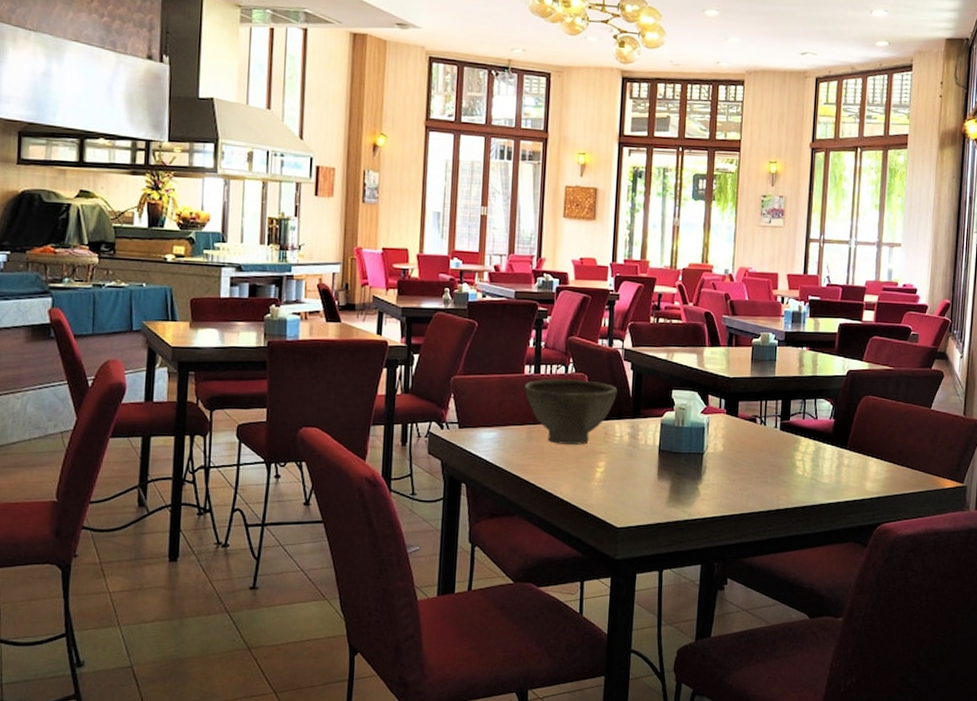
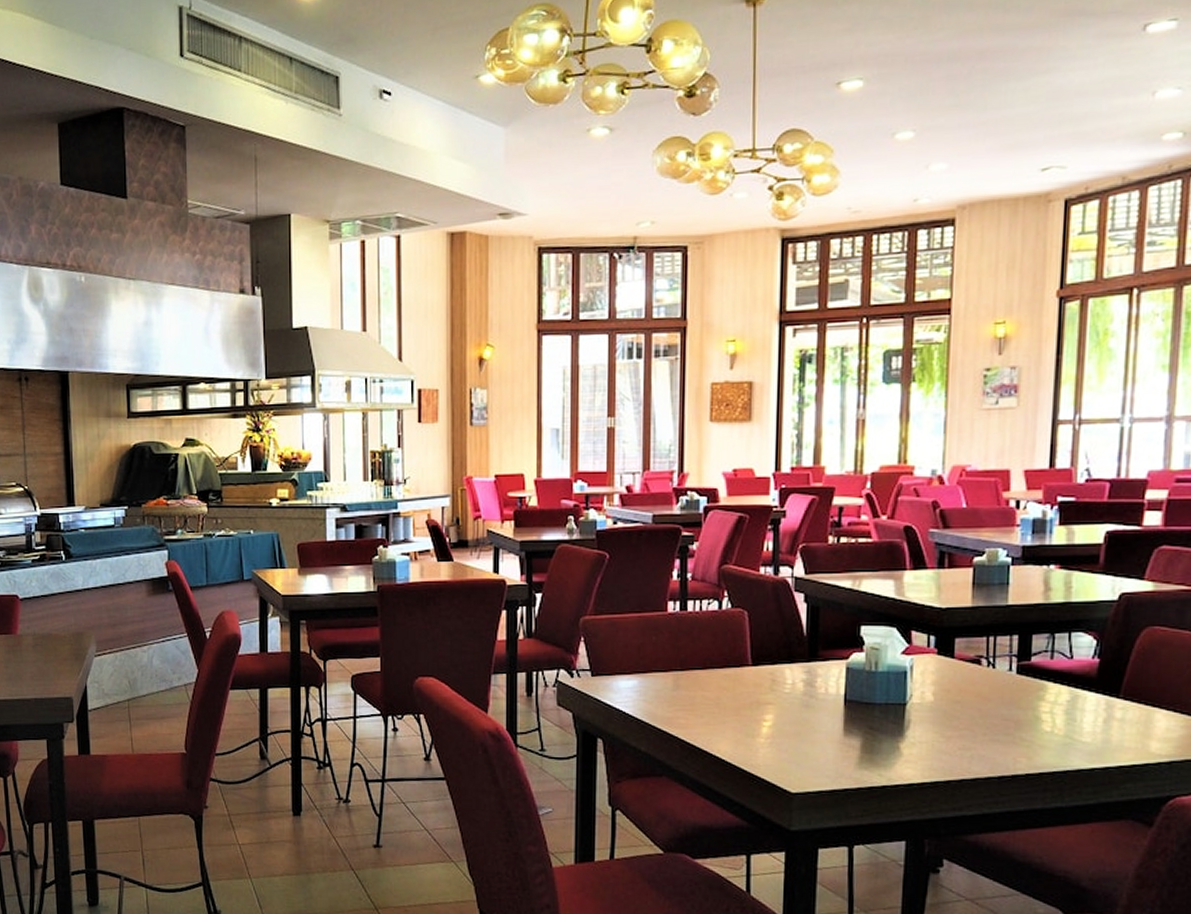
bowl: present [524,379,617,445] -> none [668,616,787,694]

